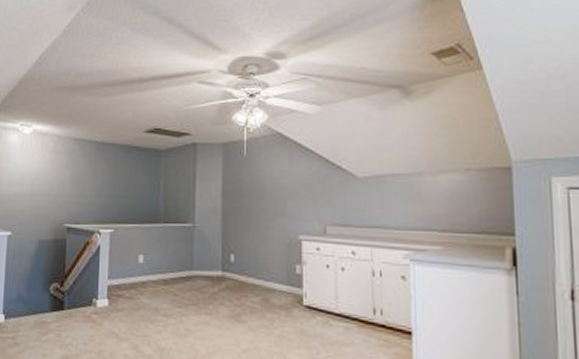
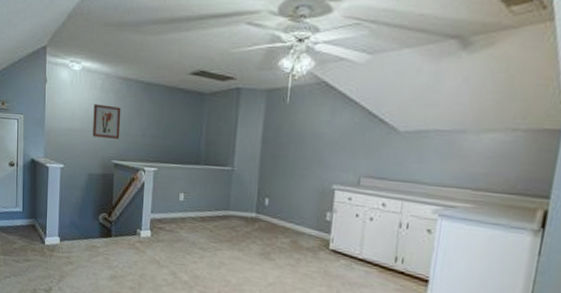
wall art: none [43,166,74,201] -> present [92,104,121,139]

